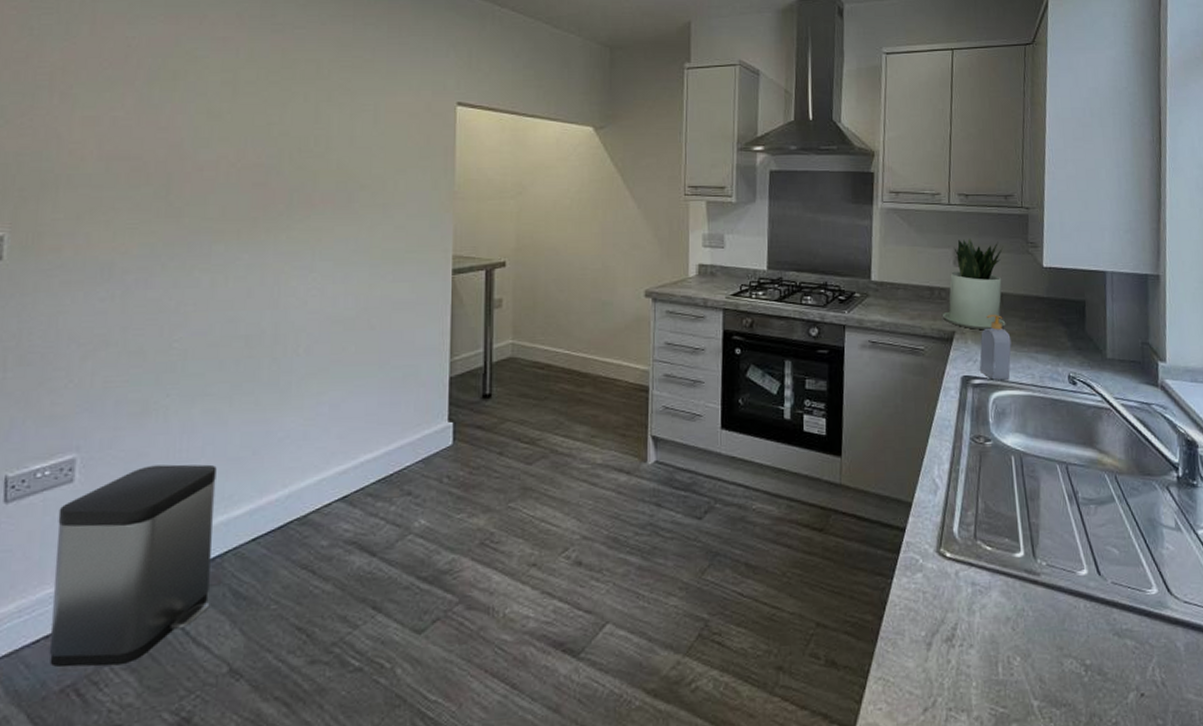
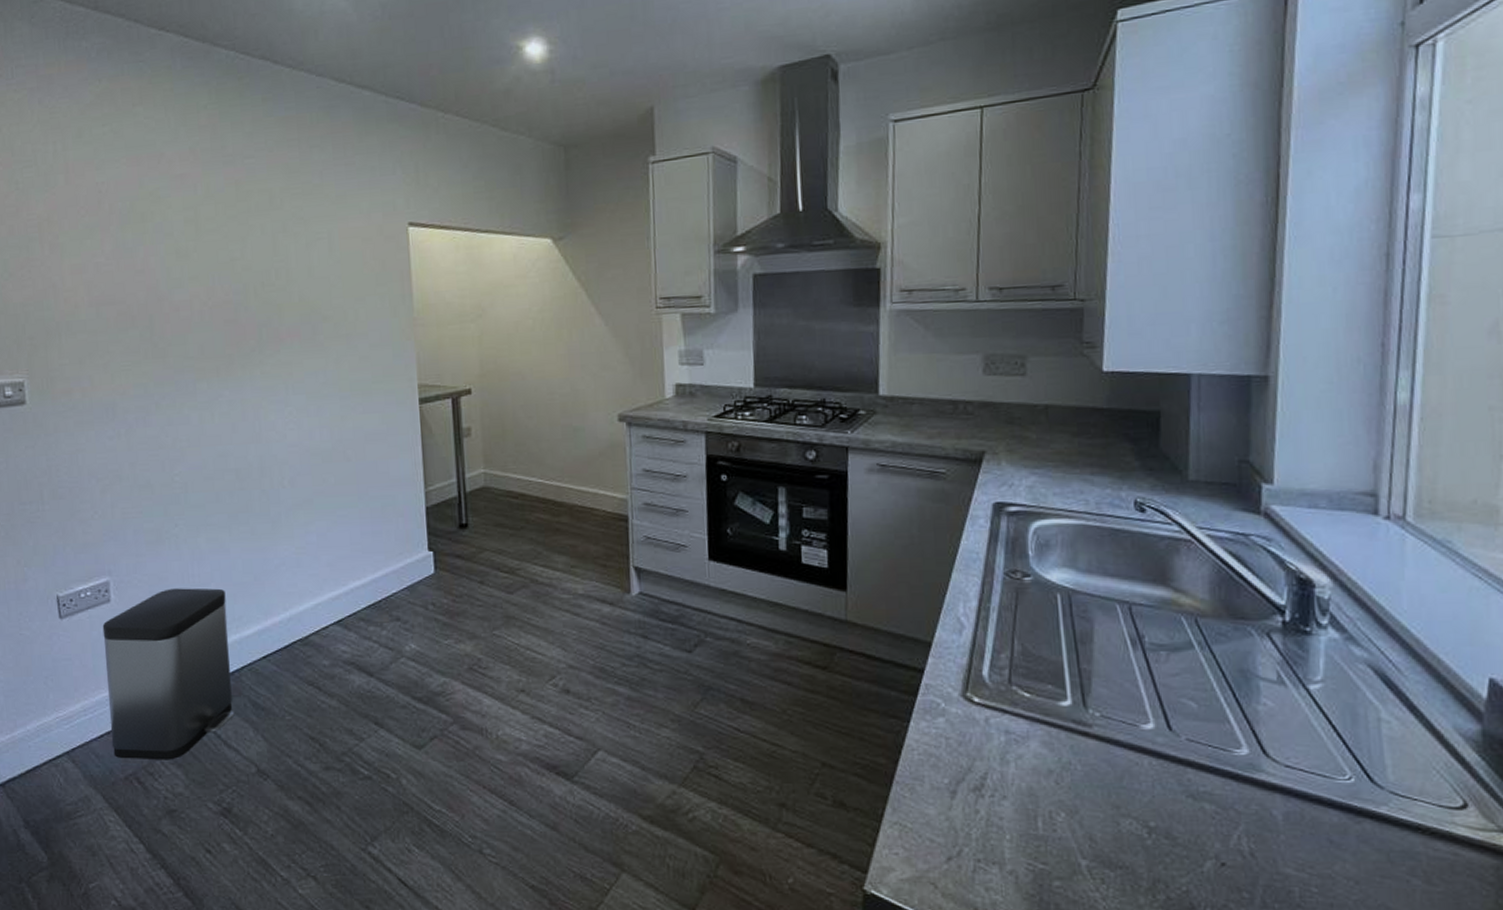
planter: present [943,238,1006,330] -> none [969,341,1052,450]
soap bottle: present [979,314,1012,380] -> none [1016,429,1059,507]

